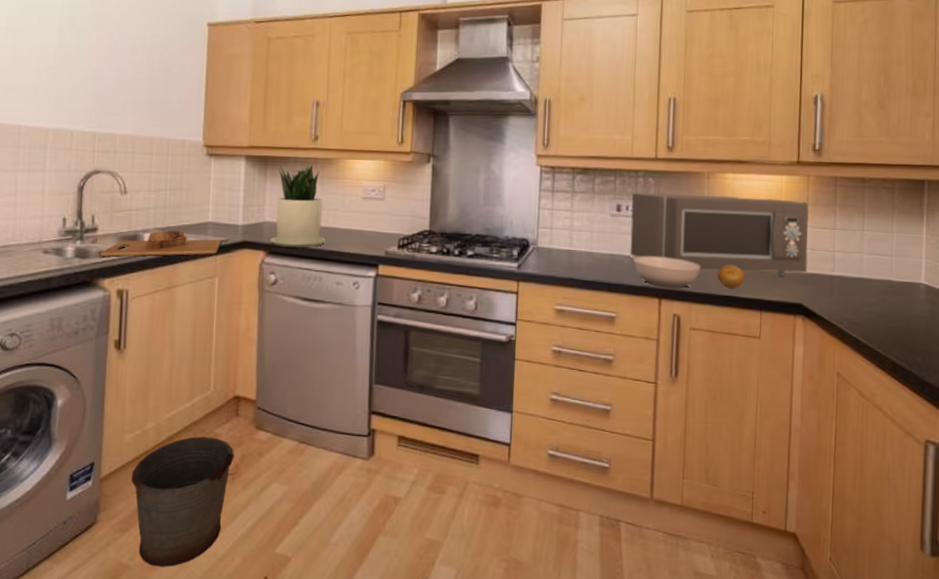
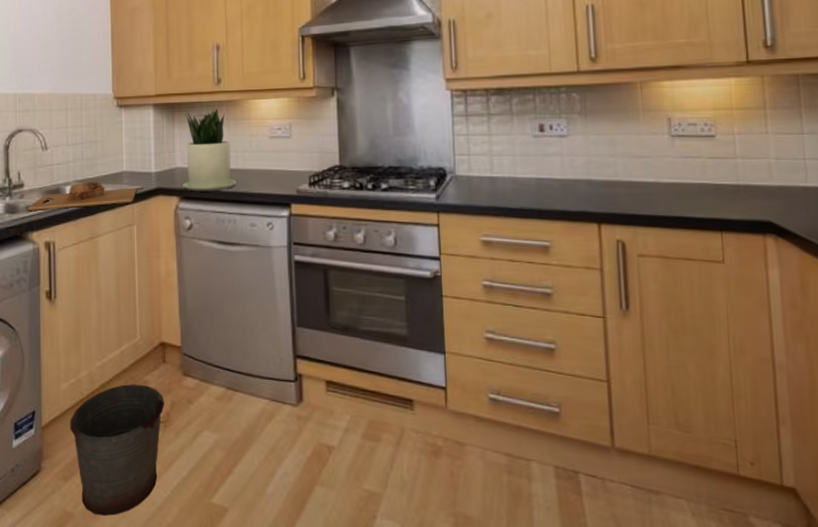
microwave: present [630,193,809,277] -> none [554,105,774,192]
bowl: present [633,256,701,290] -> none [563,177,643,214]
fruit: present [717,265,745,288] -> none [664,182,698,208]

